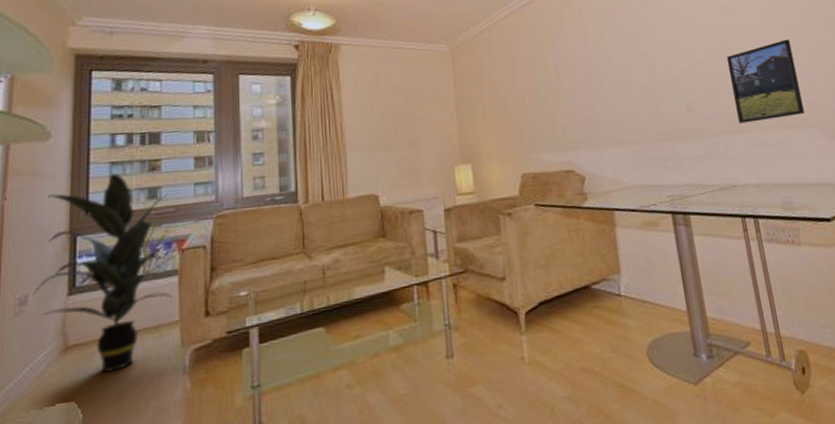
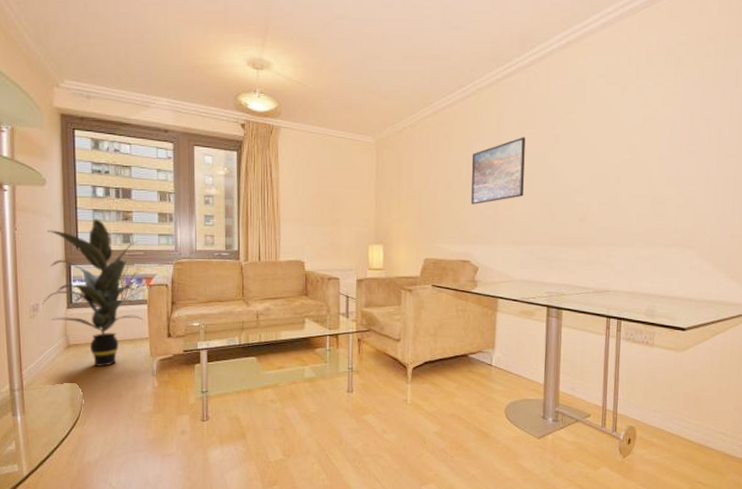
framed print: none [558,29,622,106] -> present [471,137,526,205]
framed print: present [726,39,805,124] -> none [624,164,692,238]

